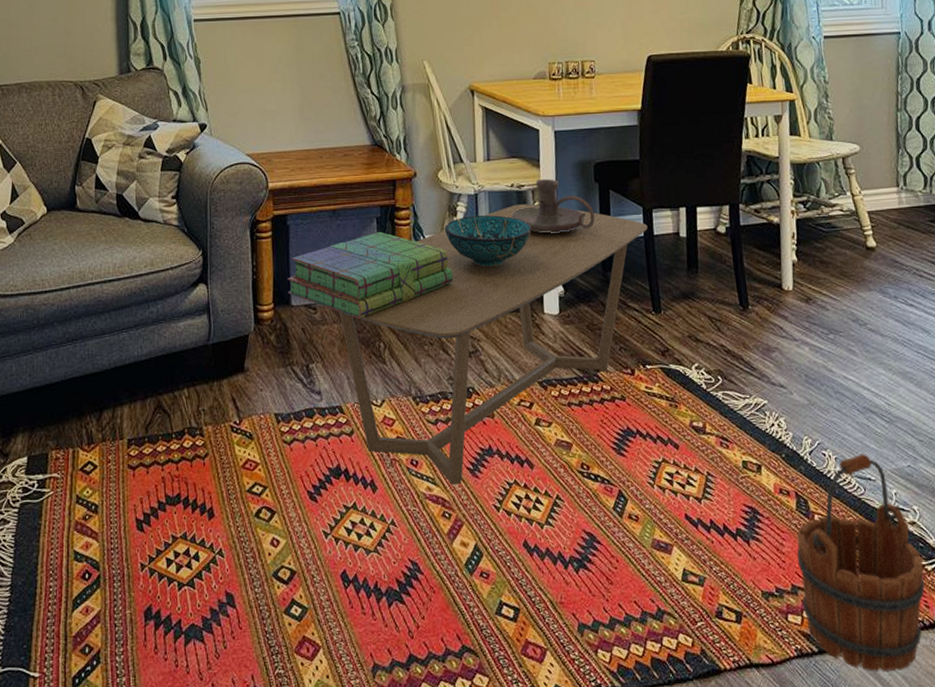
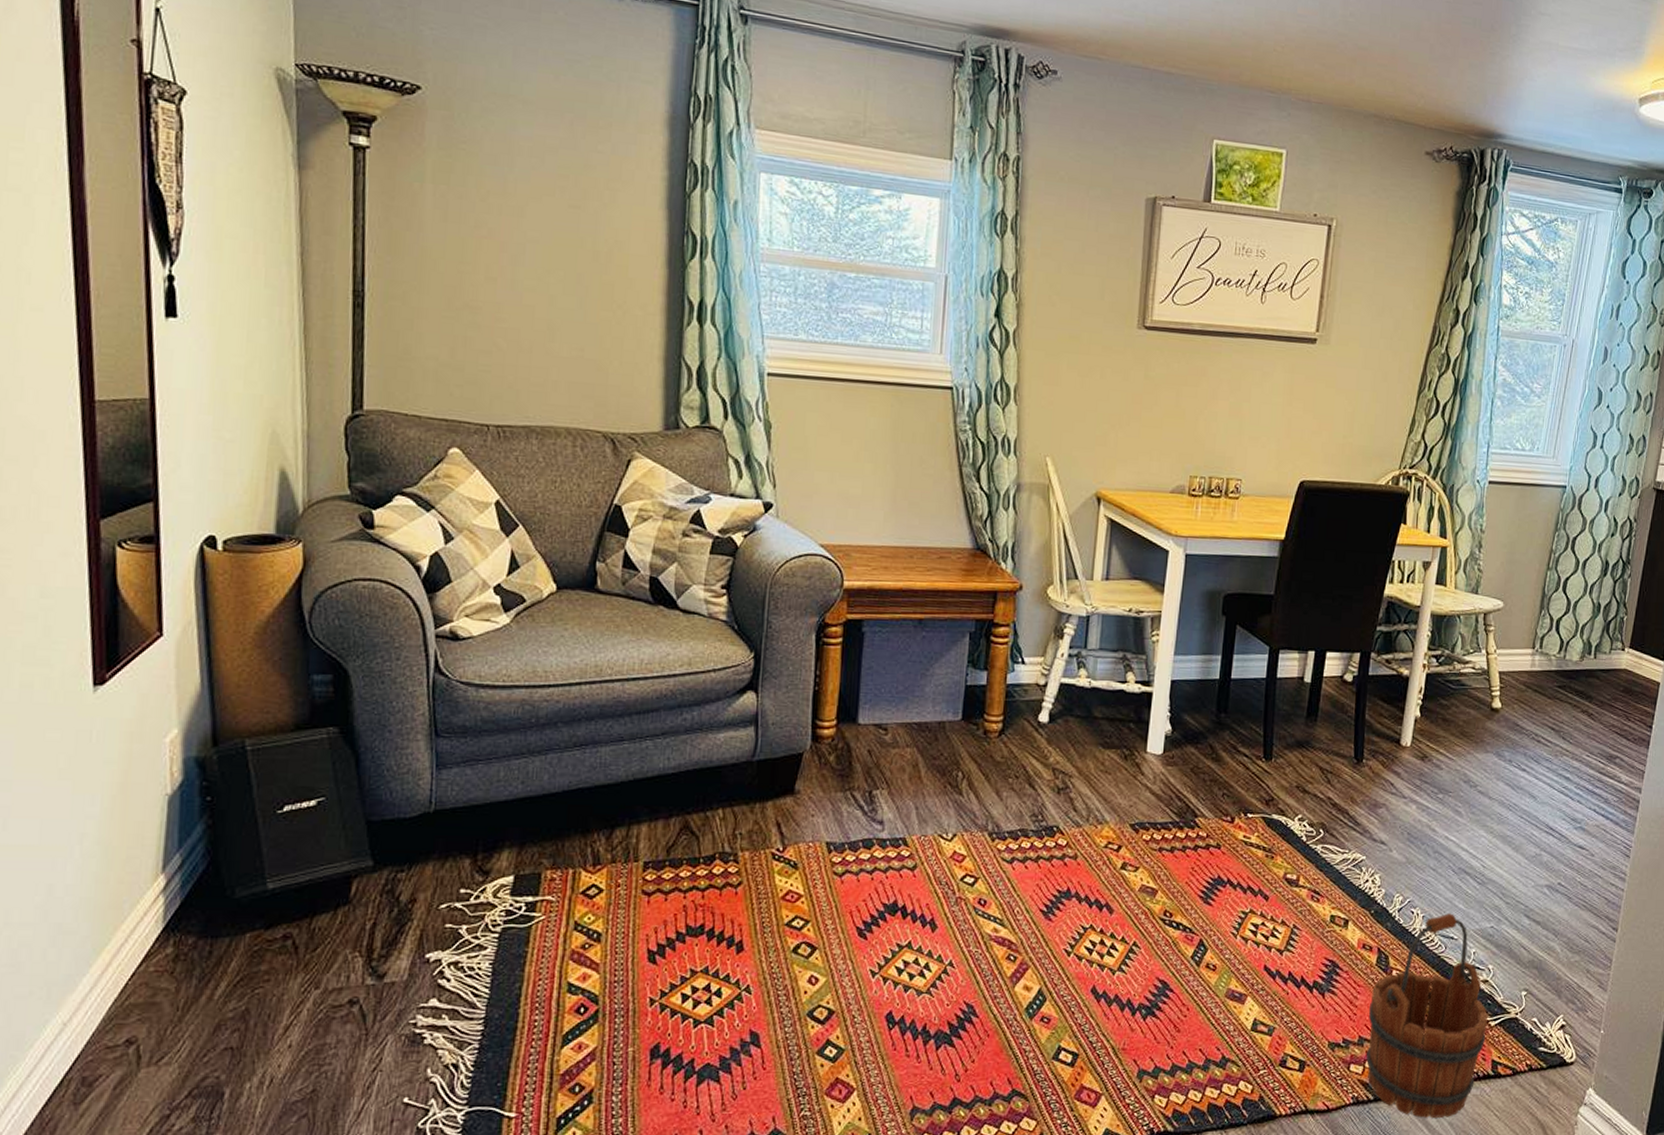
stack of books: present [287,232,453,319] -> none [855,649,1051,744]
coffee table: present [339,204,648,485] -> none [913,631,1272,927]
decorative bowl: present [444,215,531,266] -> none [1047,640,1145,697]
candle holder: present [512,178,595,234] -> none [1125,606,1217,667]

